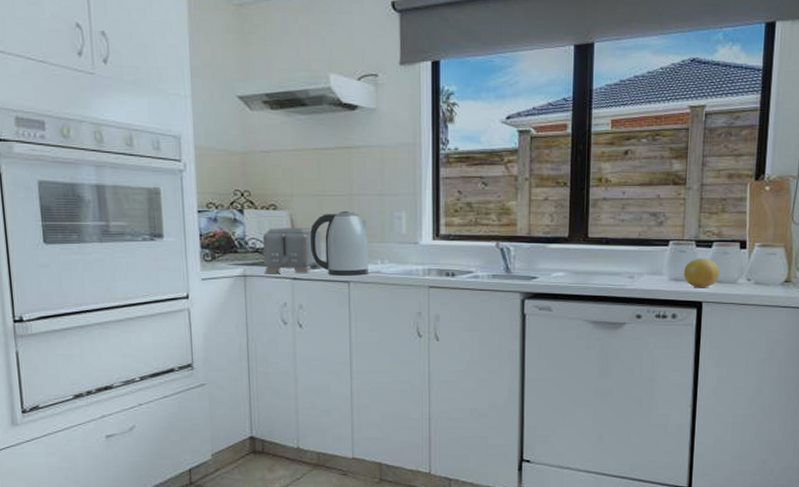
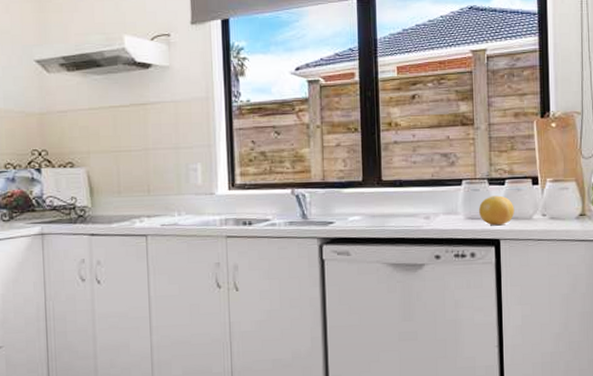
toaster: present [263,228,322,274] -> none [61,184,119,232]
kettle: present [309,211,369,277] -> none [106,166,166,231]

